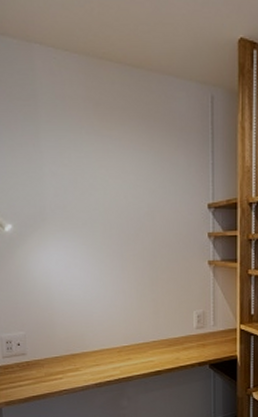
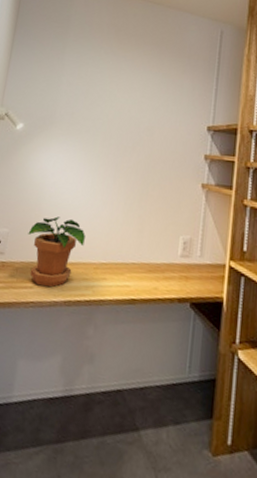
potted plant: none [45,312,104,376] -> present [28,216,85,288]

